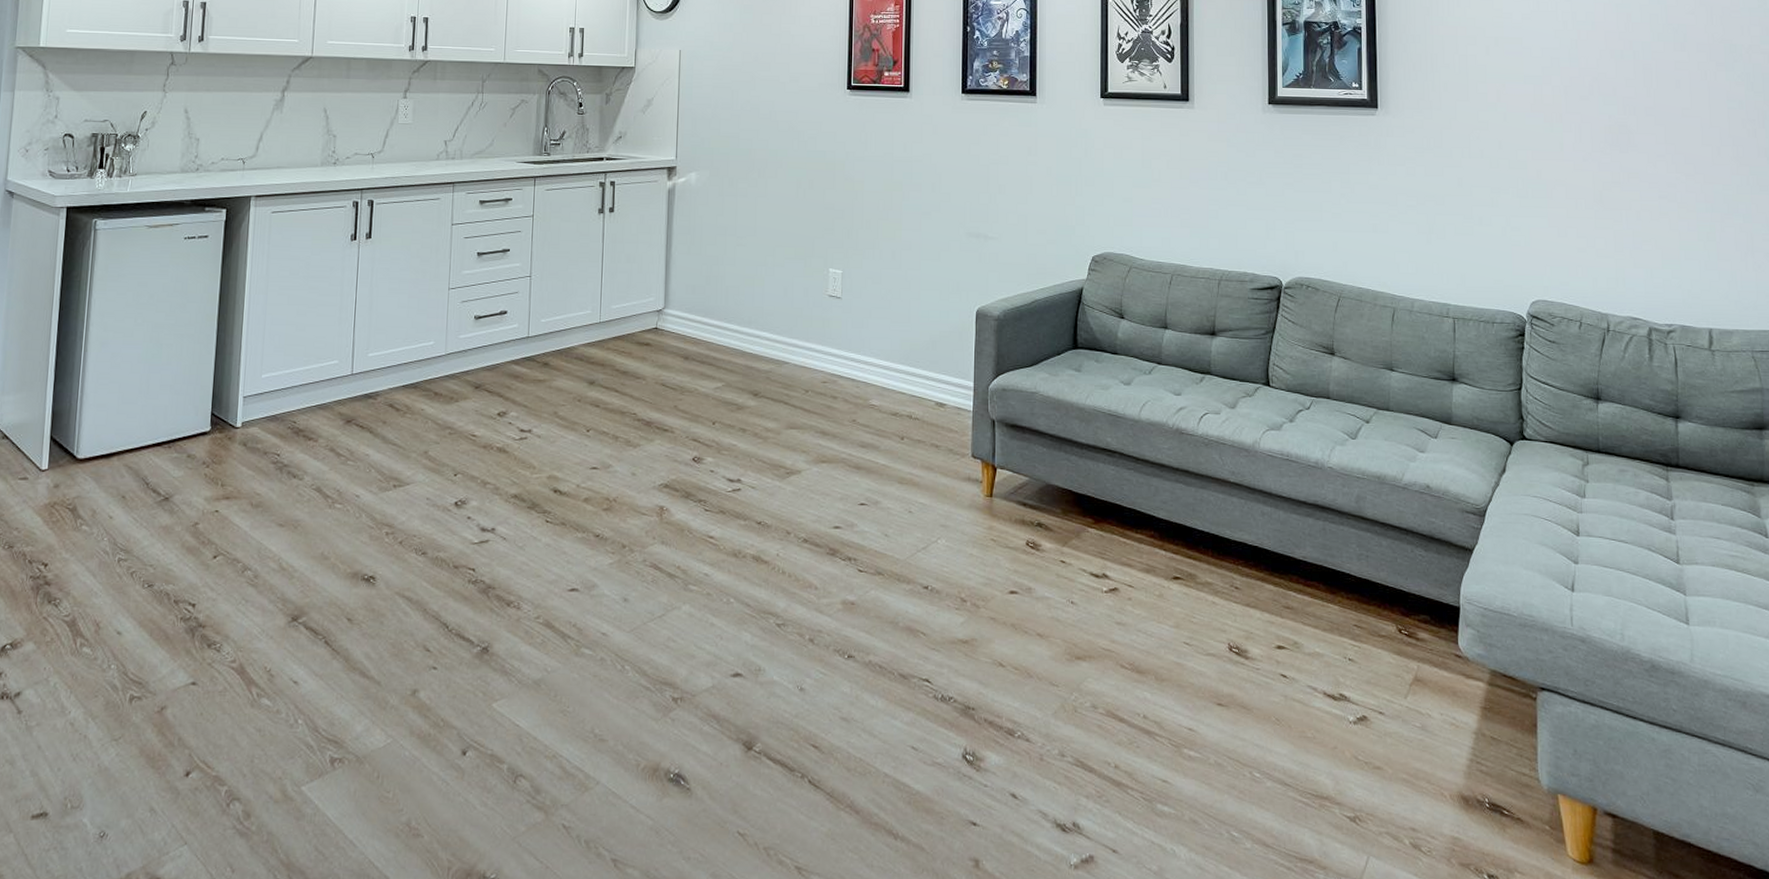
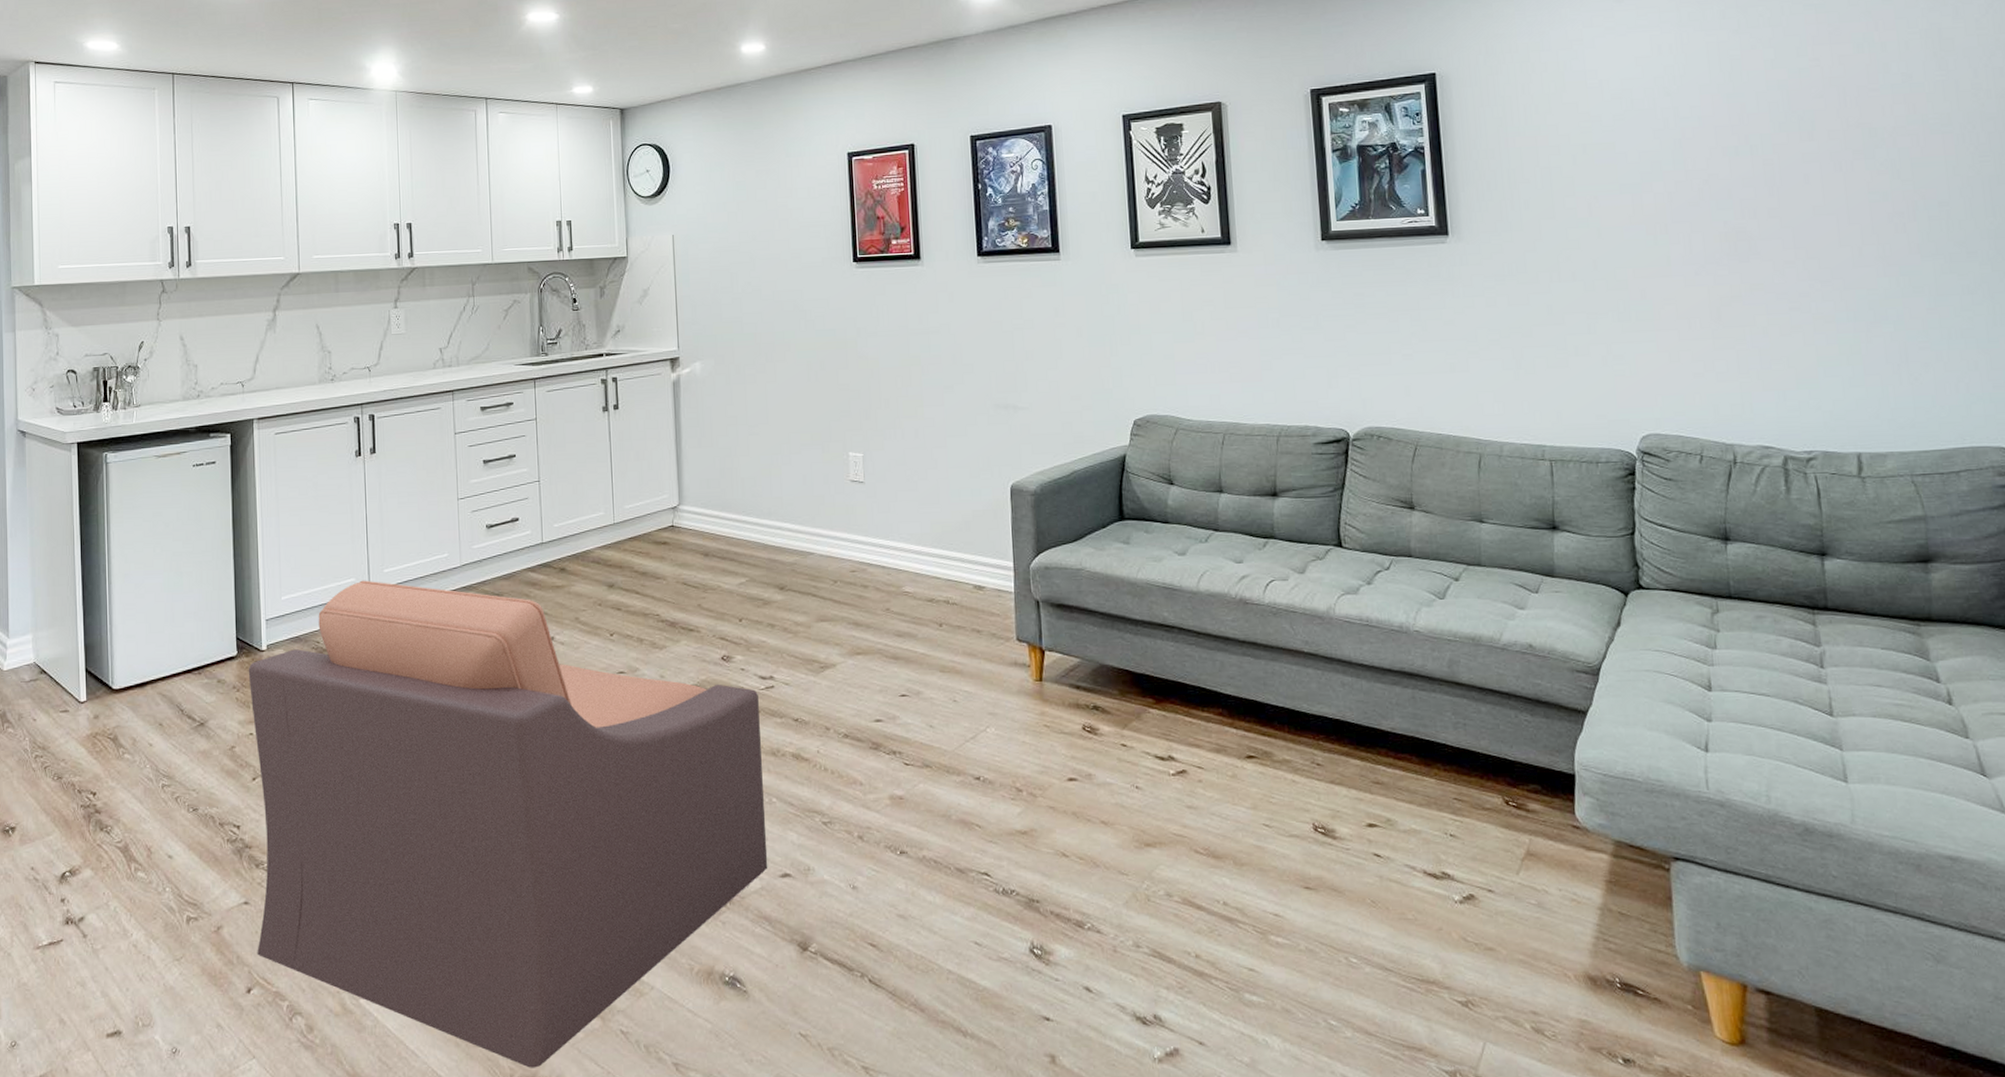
armchair: none [200,363,725,861] -> present [248,580,767,1068]

